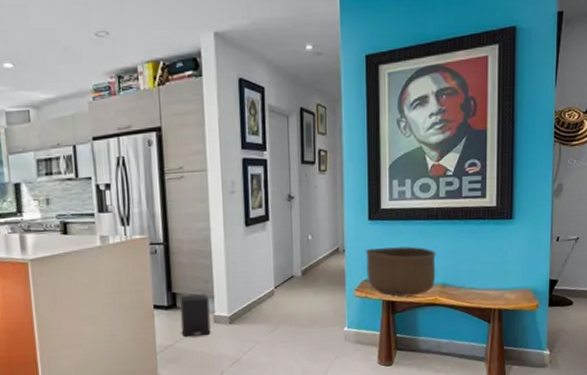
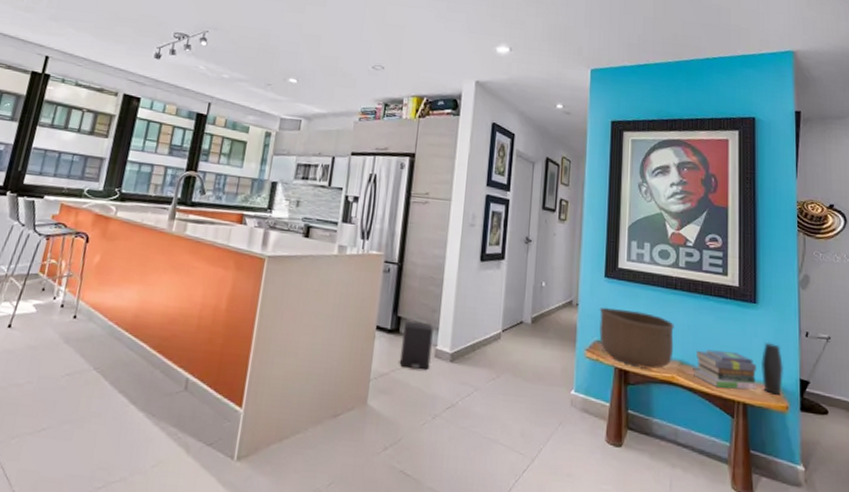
books: none [455,267,512,300] -> present [694,349,758,390]
vase: none [514,252,536,297] -> present [760,341,784,395]

